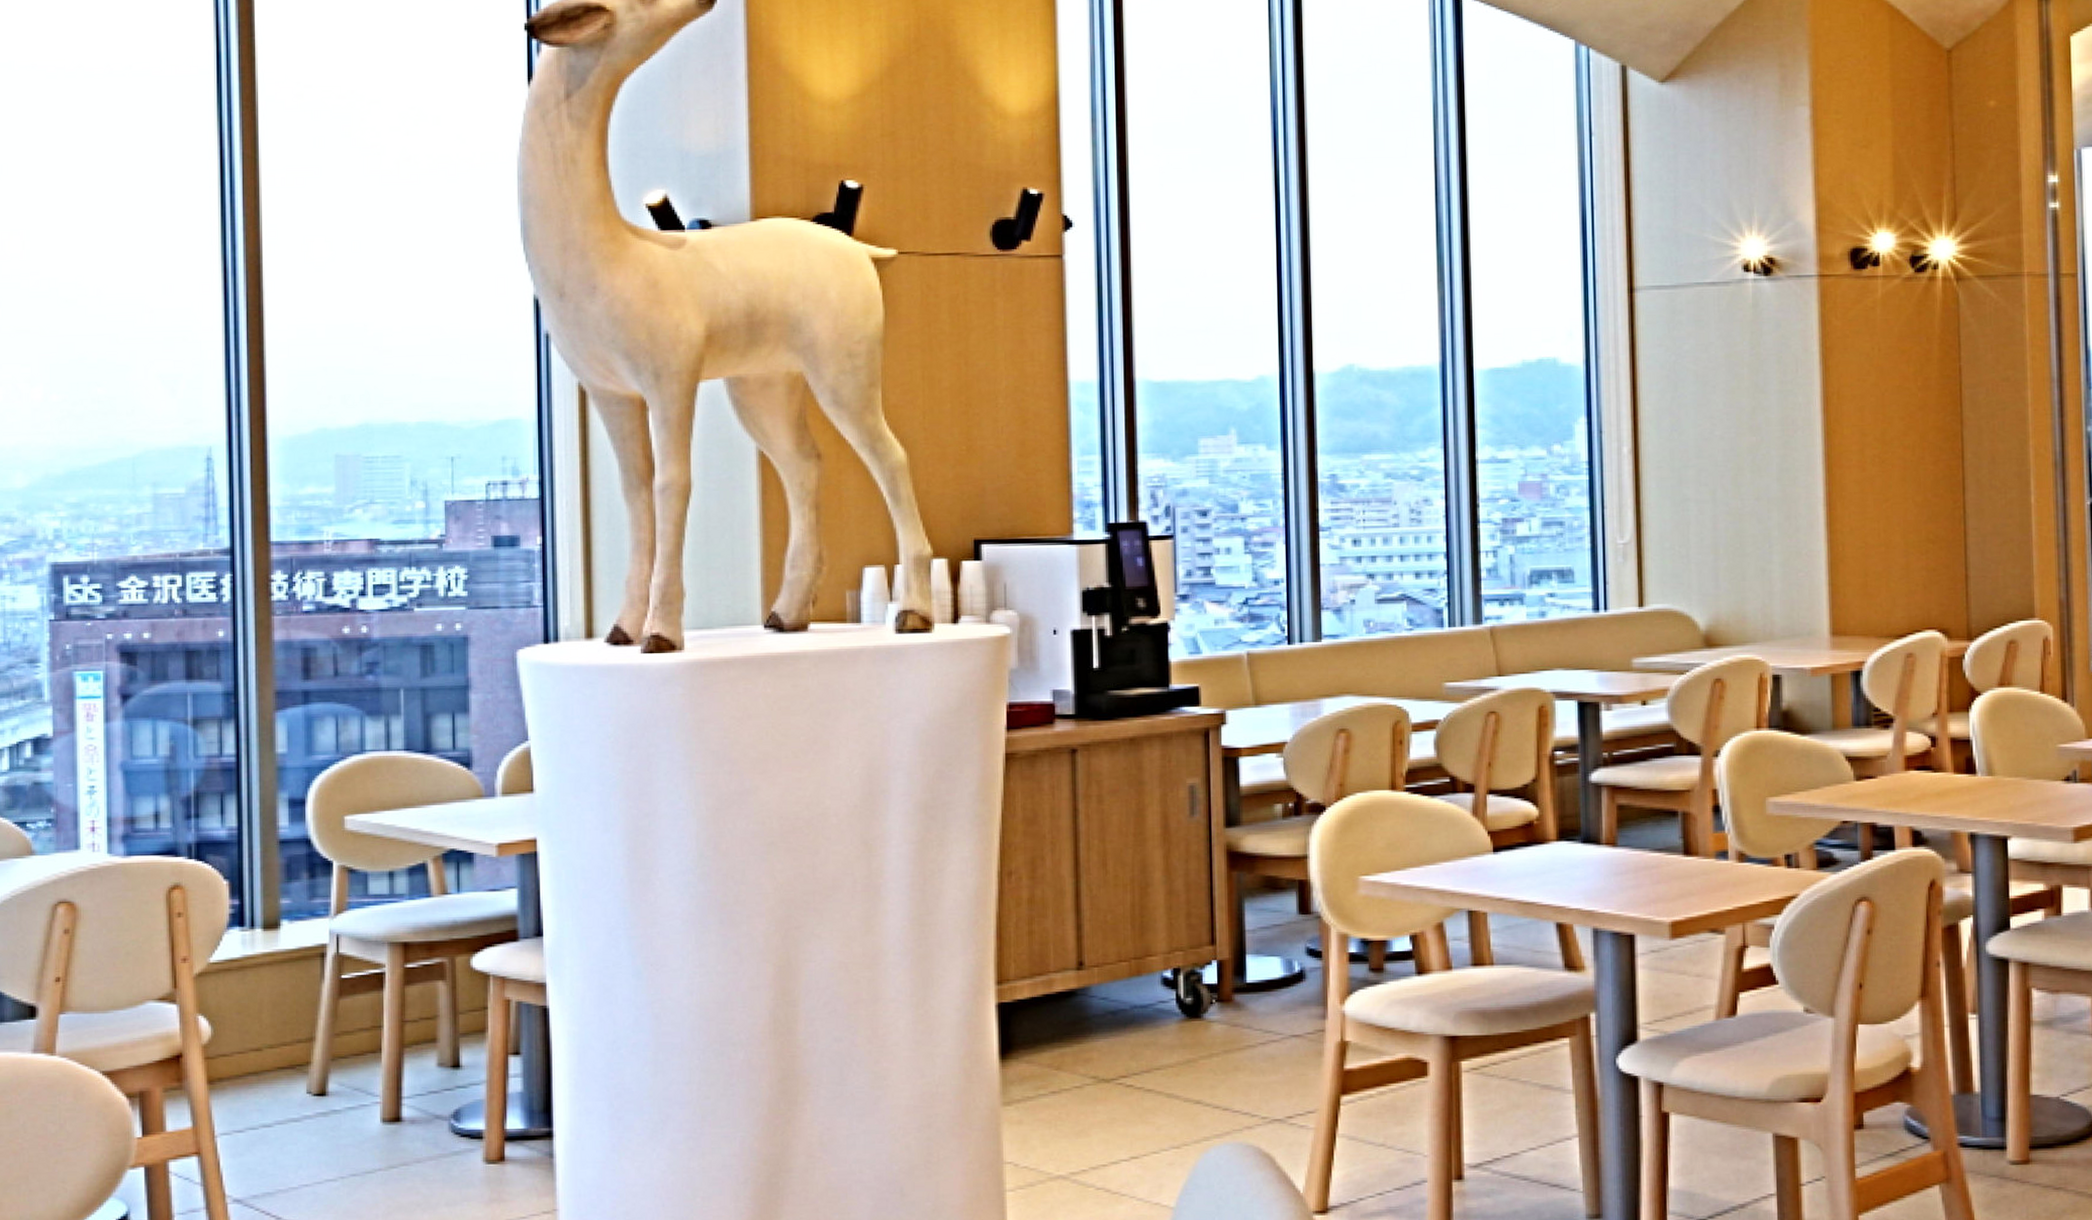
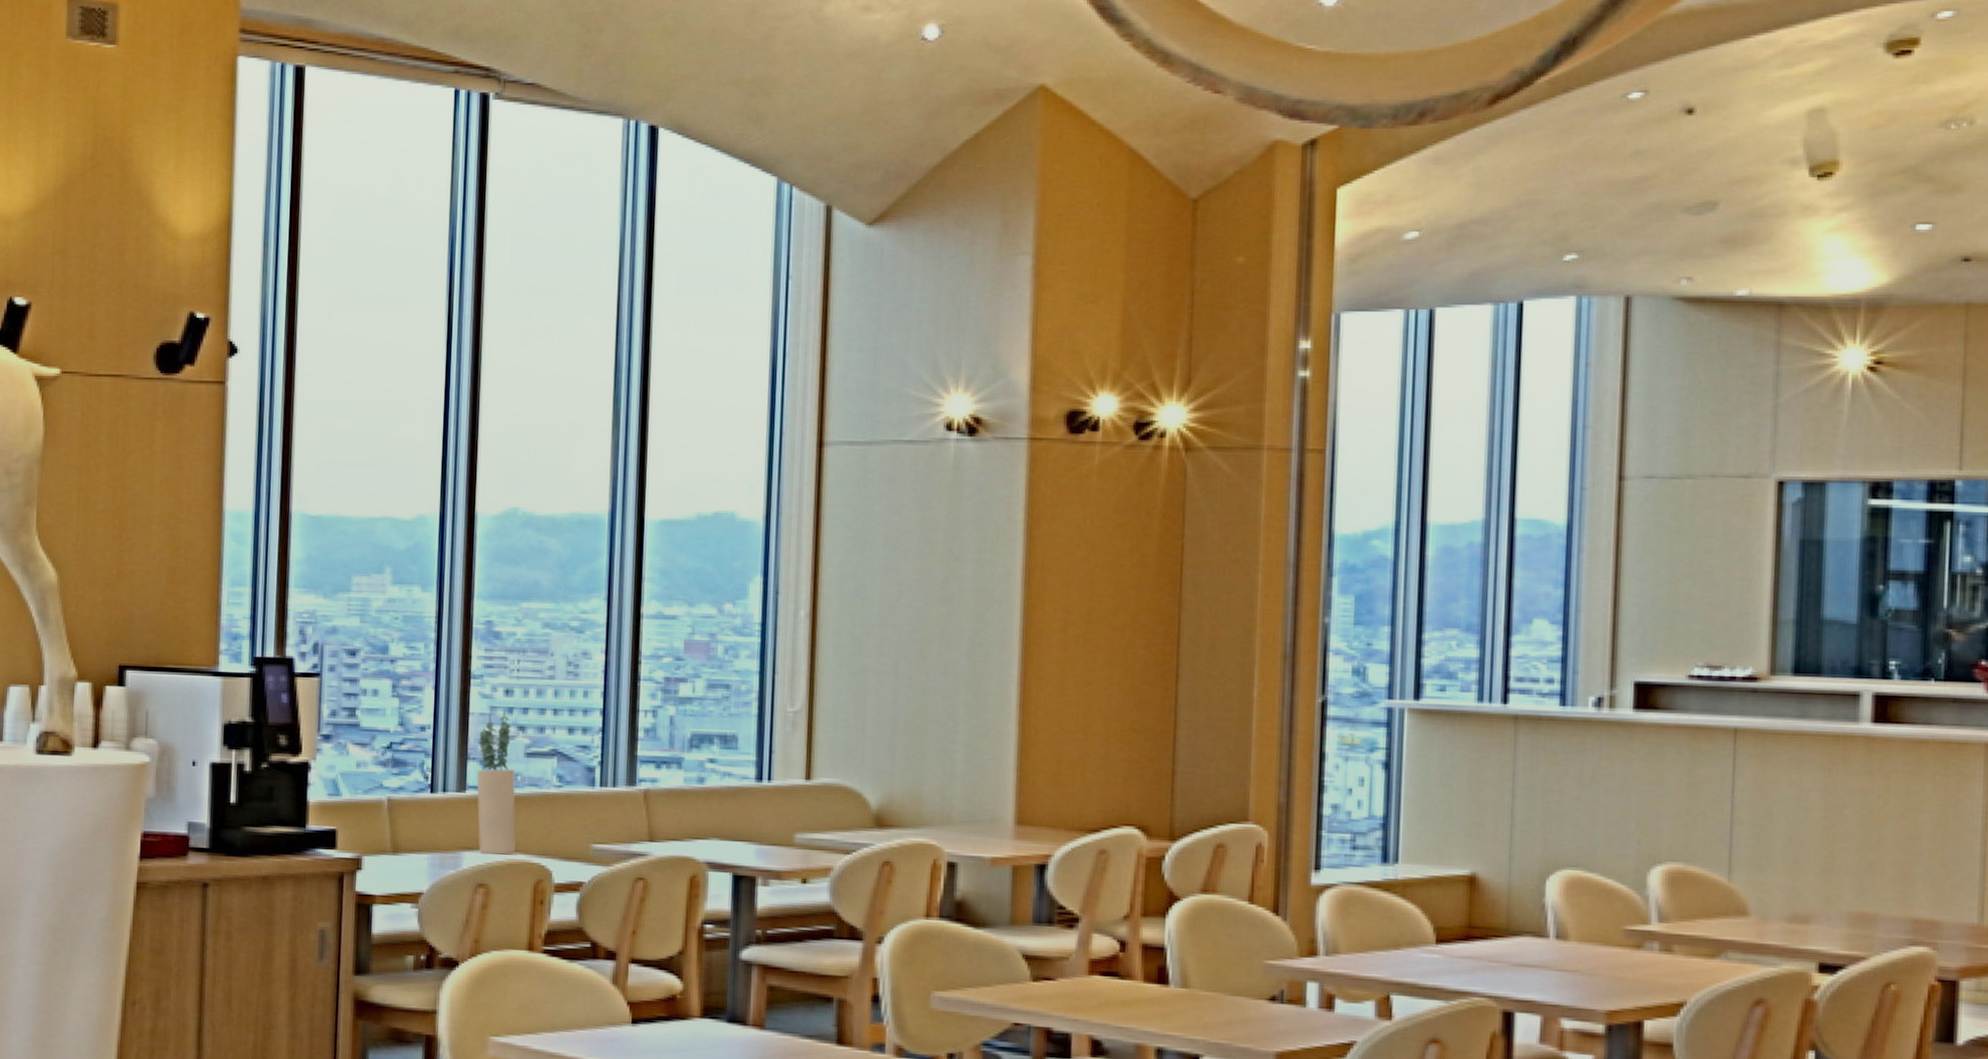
vase: none [1331,558,1373,701] -> present [476,709,516,855]

